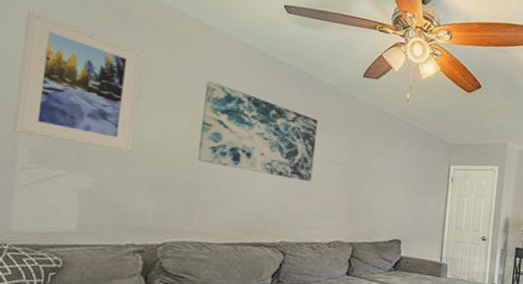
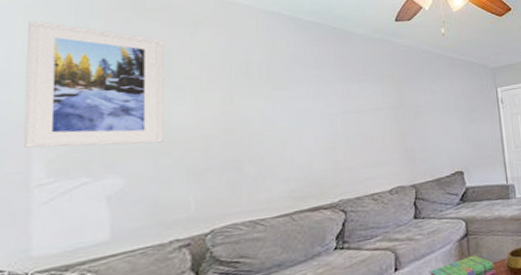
wall art: present [198,80,318,182] -> none [234,53,361,137]

